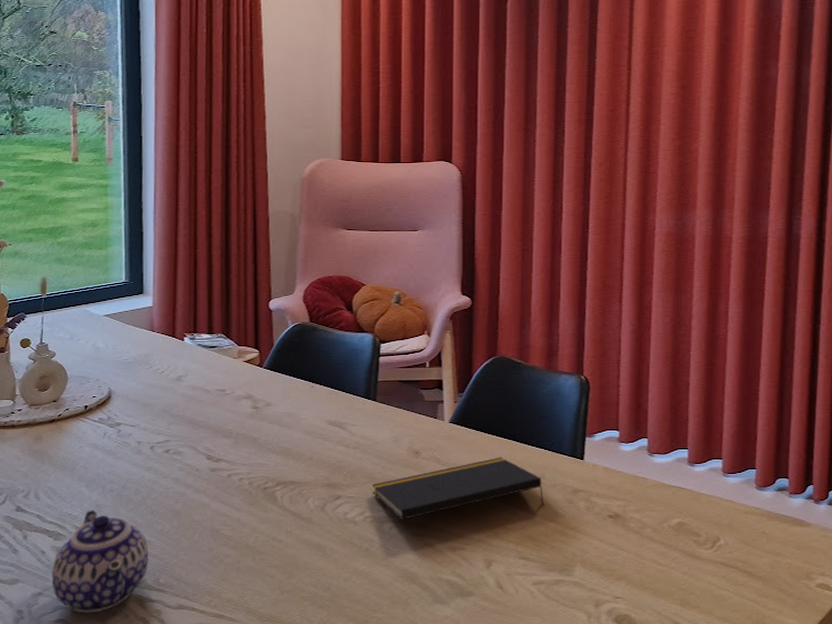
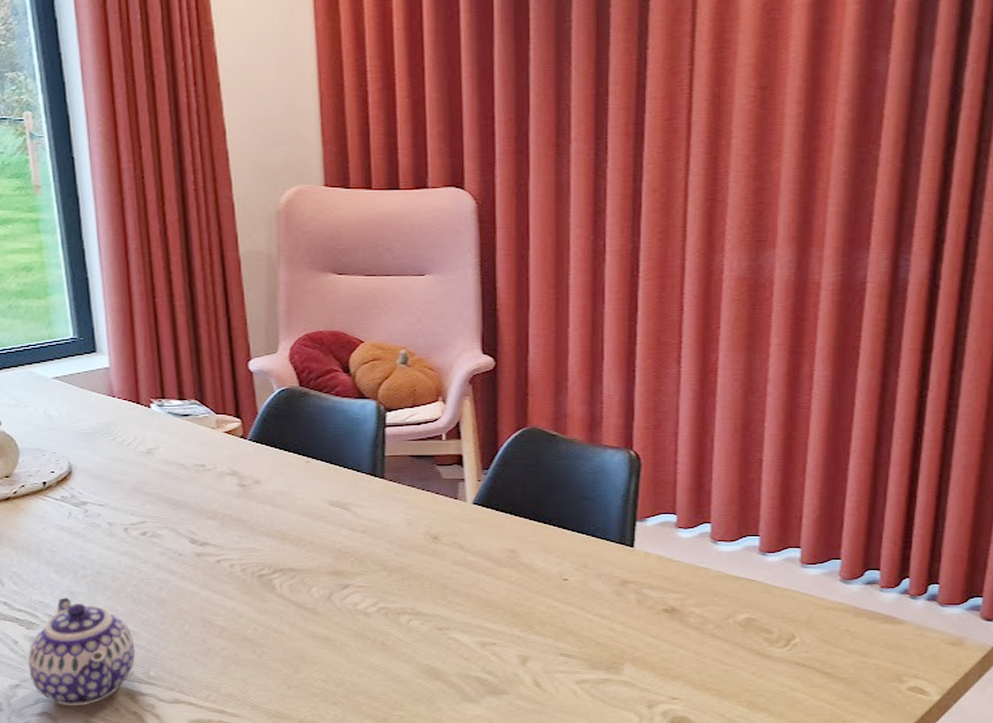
notepad: present [371,457,544,520] -> none [384,543,587,612]

